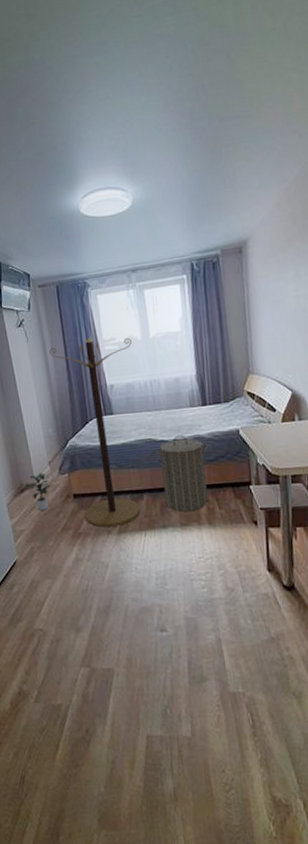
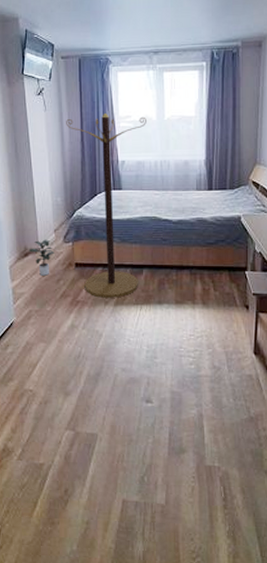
laundry hamper: present [155,435,209,512] -> none [159,216,210,290]

